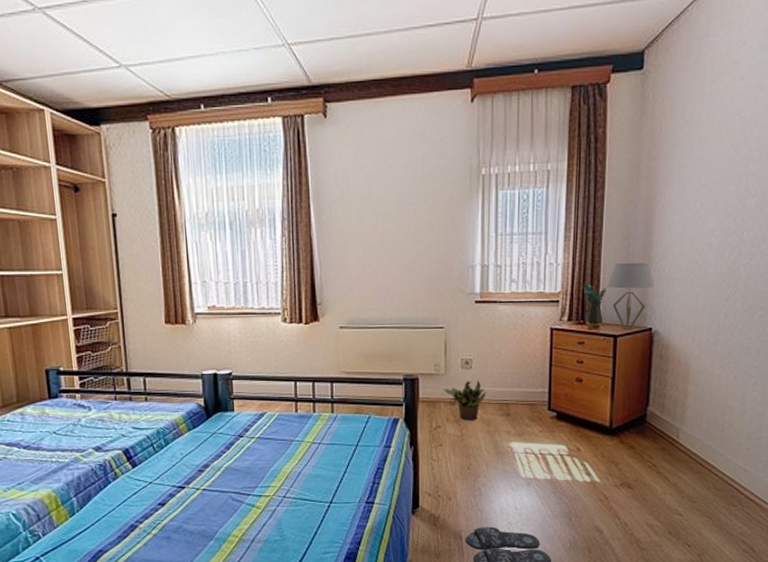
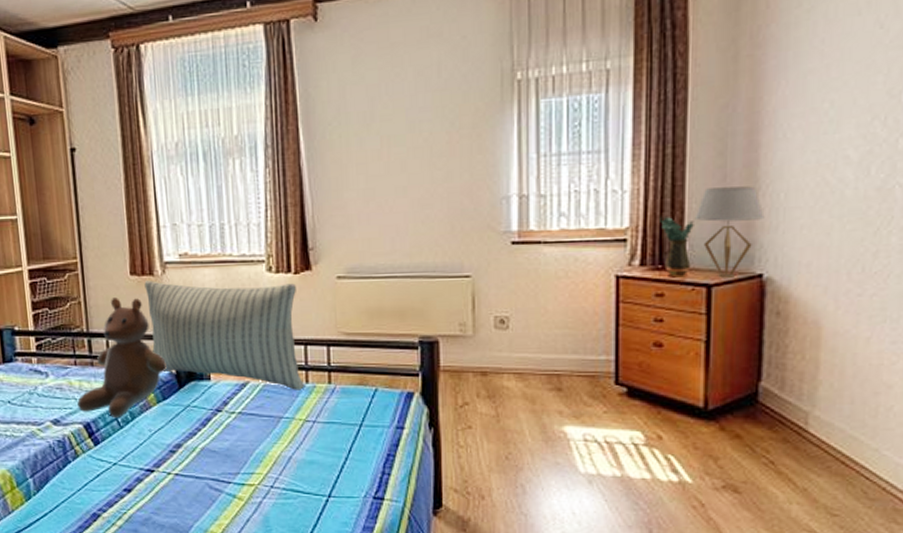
teddy bear: none [117,343,196,445] -> present [77,297,167,419]
pillow: none [177,328,312,419] -> present [144,280,304,390]
potted plant: present [442,380,487,421] -> none [469,343,530,397]

